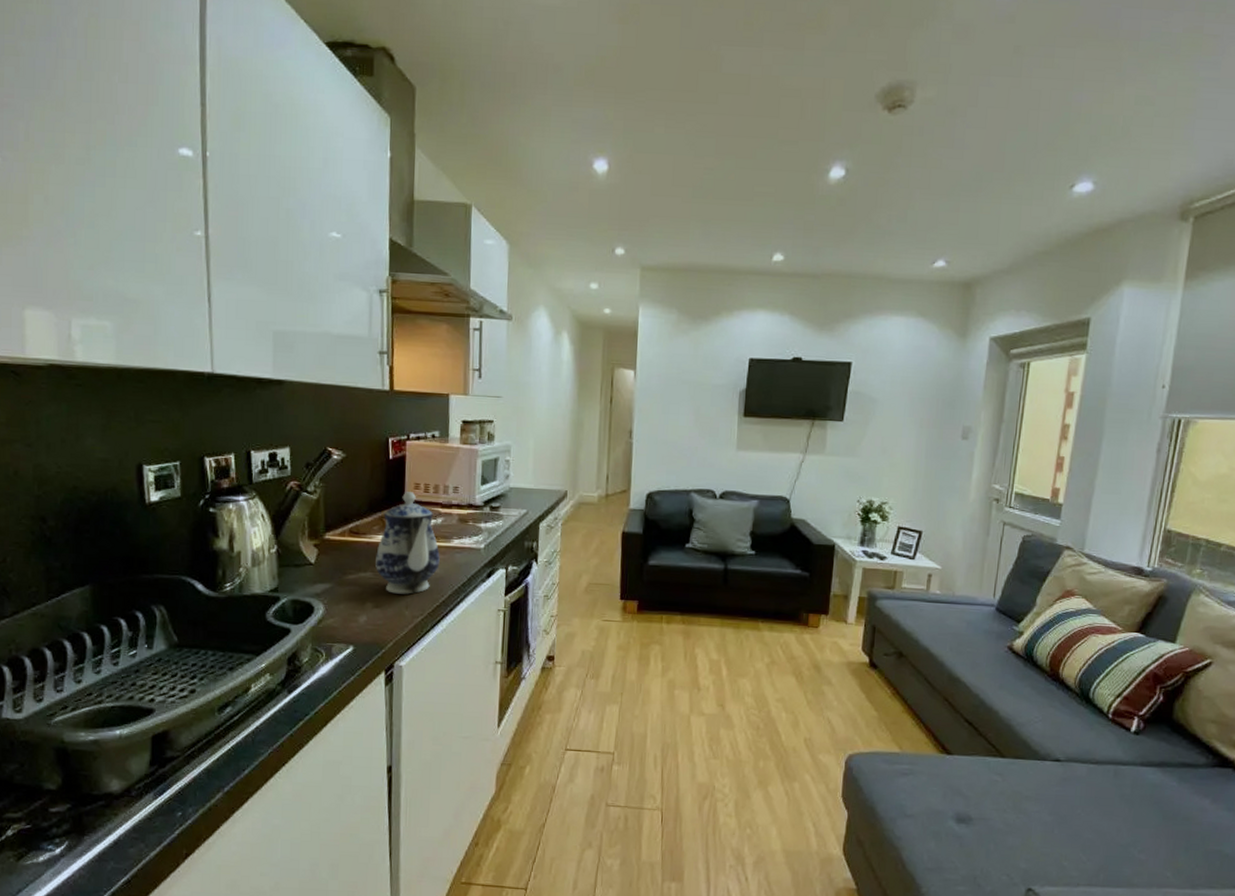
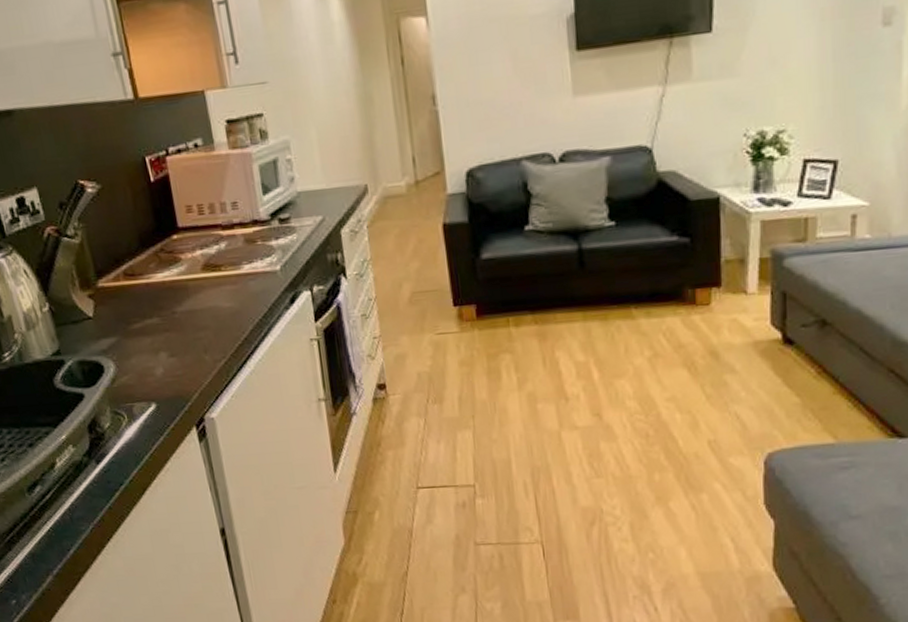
teapot: present [375,492,440,594] -> none [158,217,233,338]

